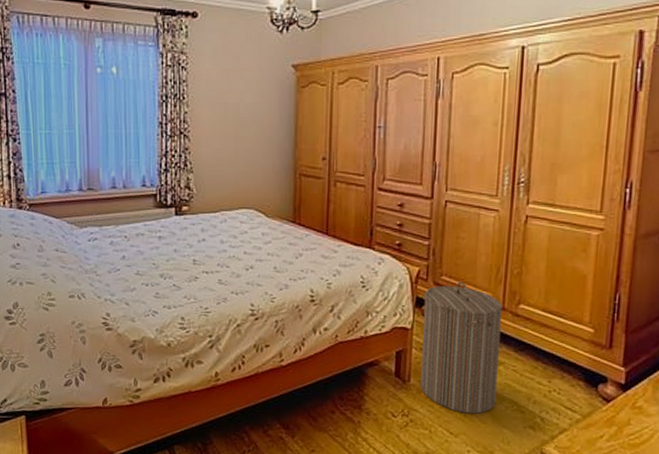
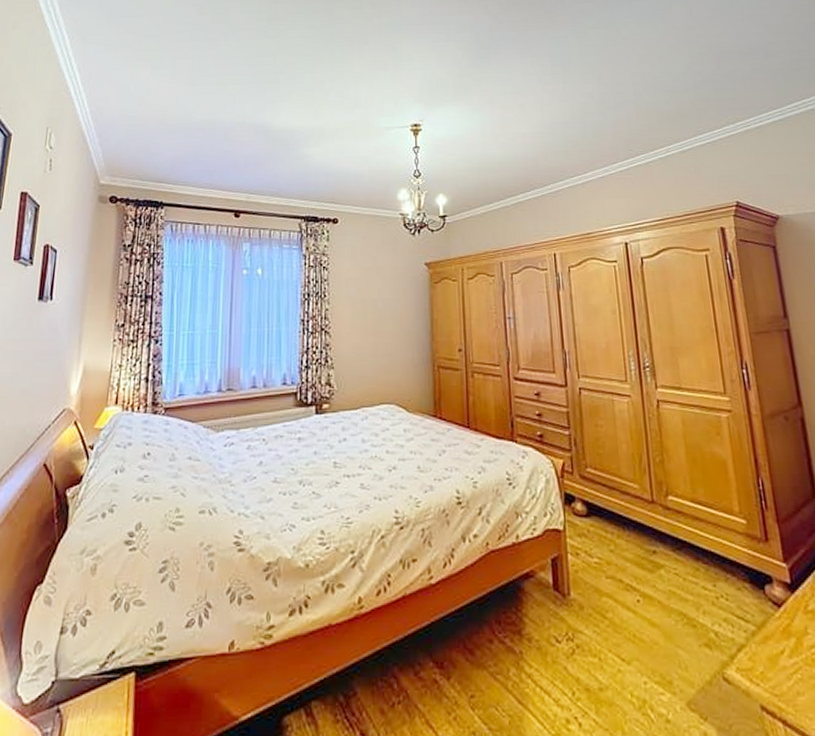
laundry hamper: present [420,281,504,414] -> none [572,473,664,632]

